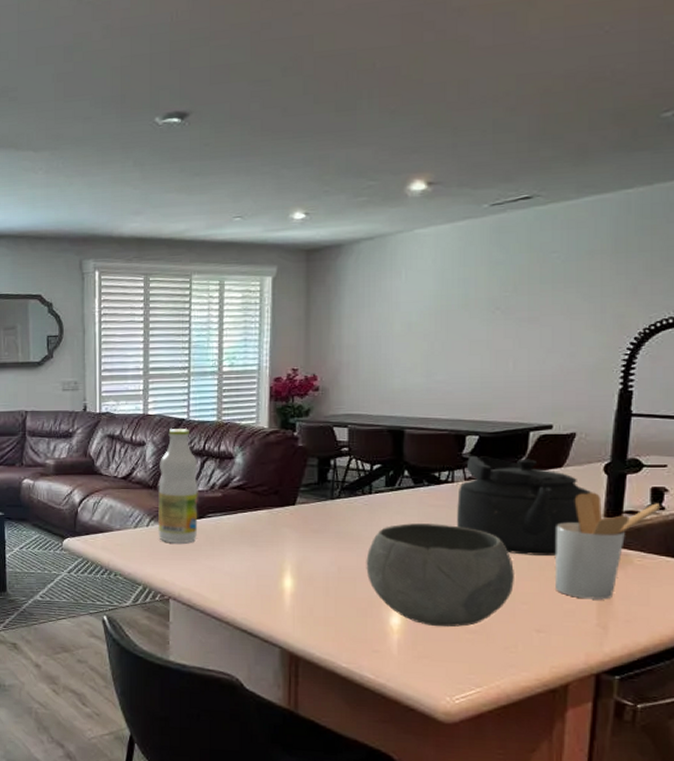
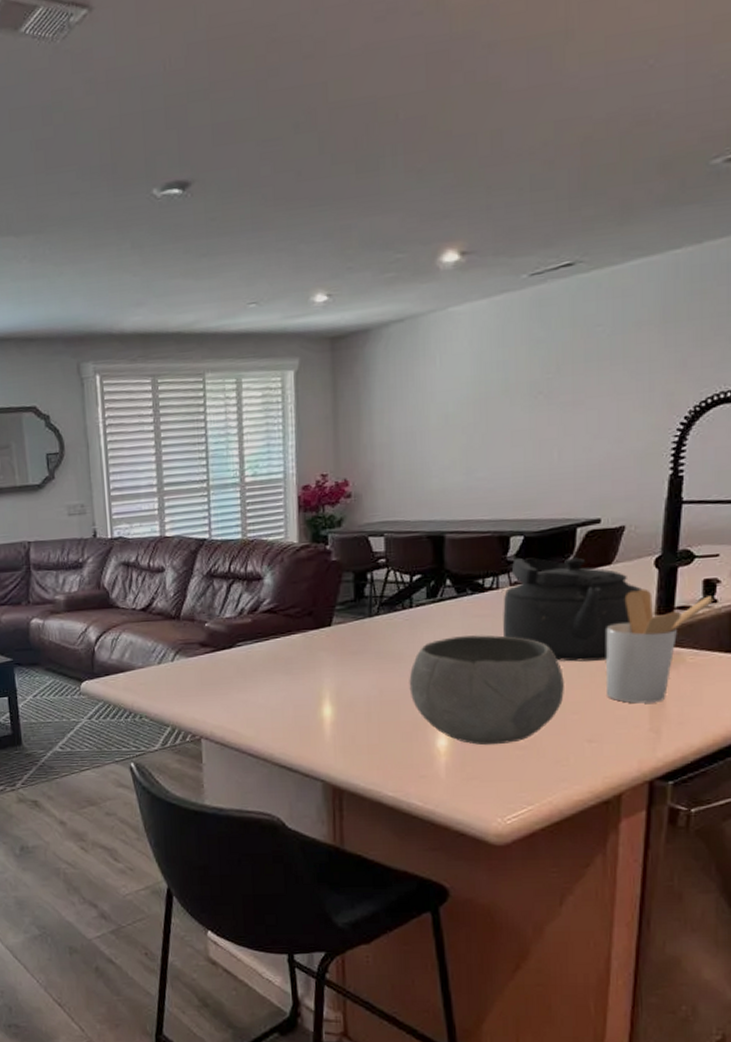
bottle: present [157,428,198,544] -> none [181,549,227,678]

